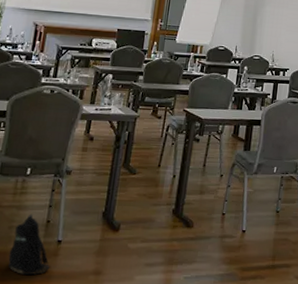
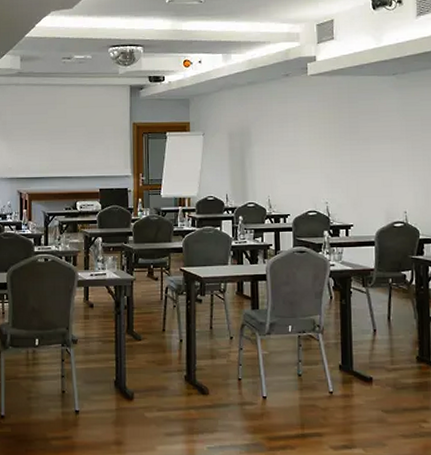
backpack: present [8,214,51,275] -> none [32,384,72,445]

